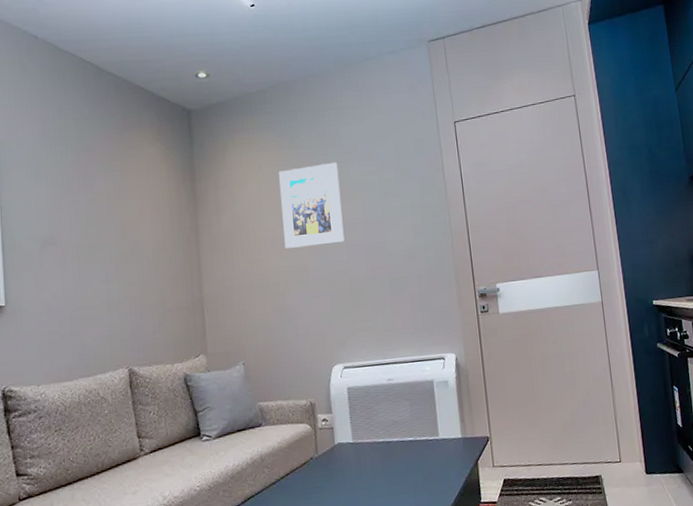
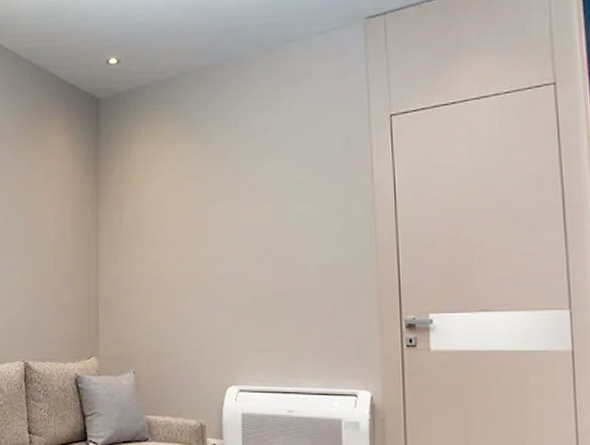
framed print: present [279,162,345,249] -> none [184,158,250,252]

